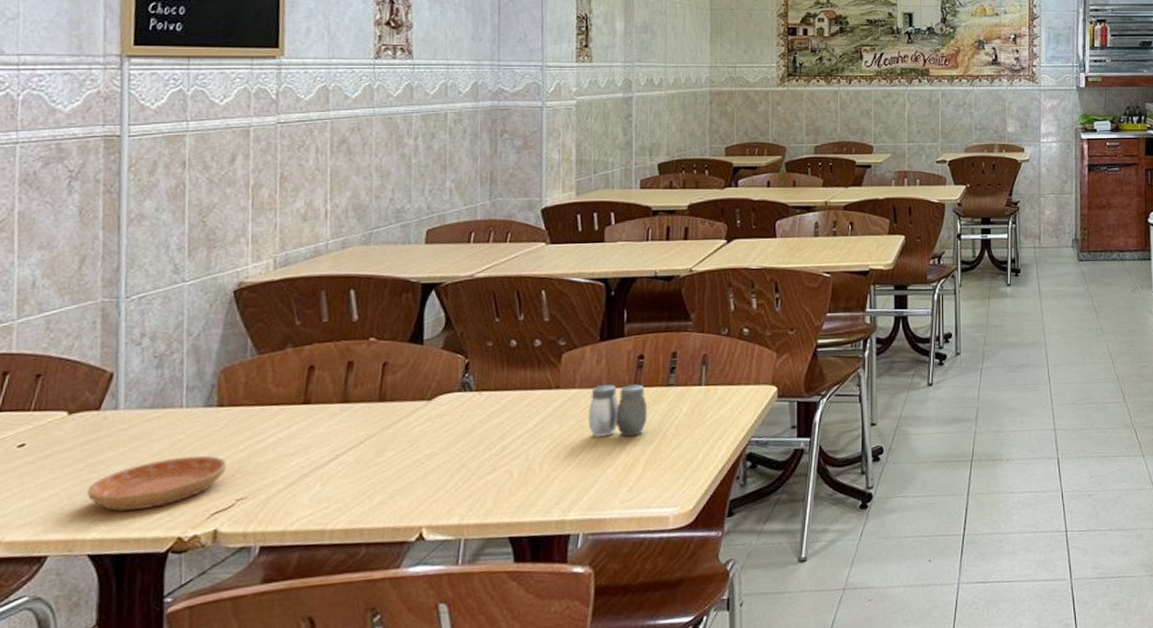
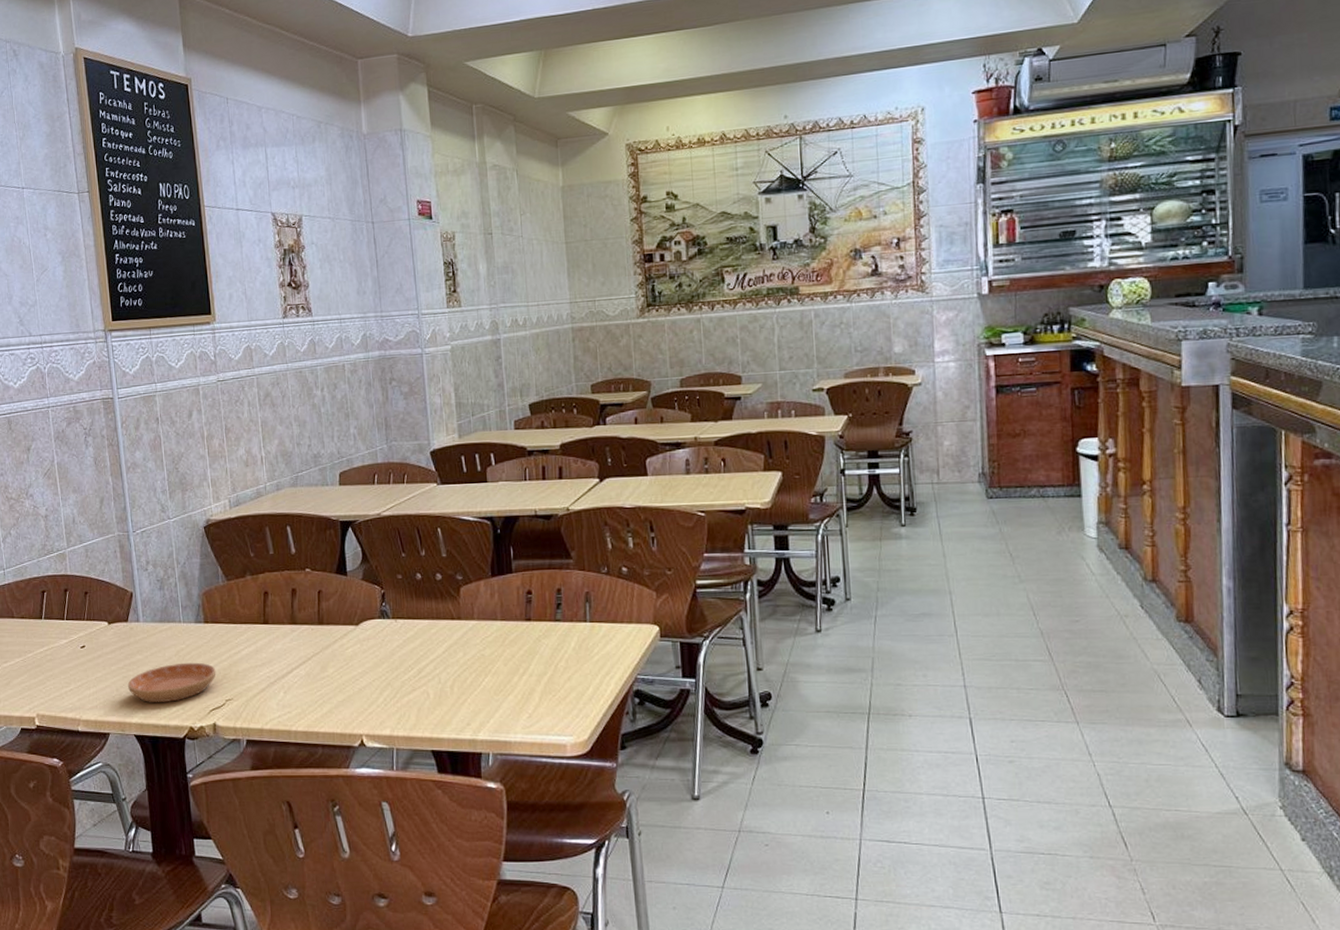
salt and pepper shaker: present [588,384,648,437] -> none [487,618,540,667]

